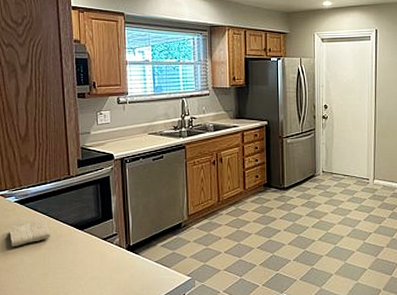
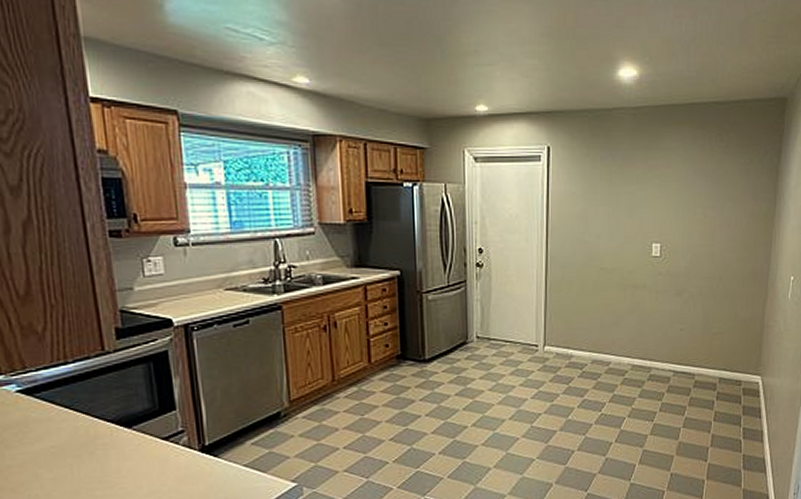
washcloth: present [9,219,52,246] -> none [10,415,81,456]

